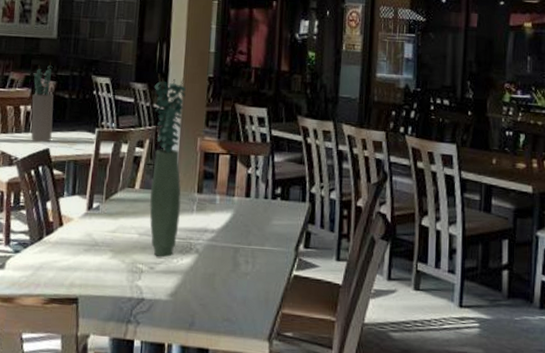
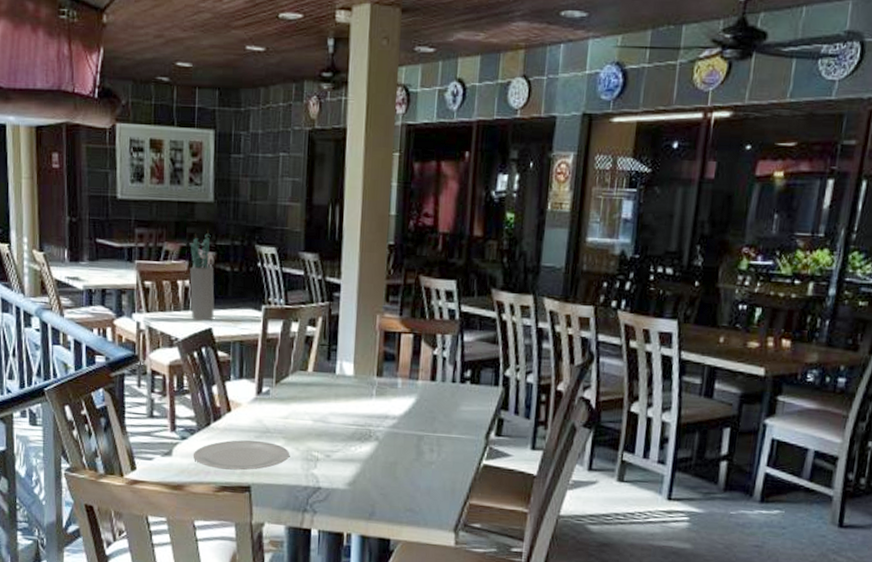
plate: none [24,253,117,283] -> present [192,440,290,471]
vase: present [149,74,186,257] -> none [323,241,363,445]

